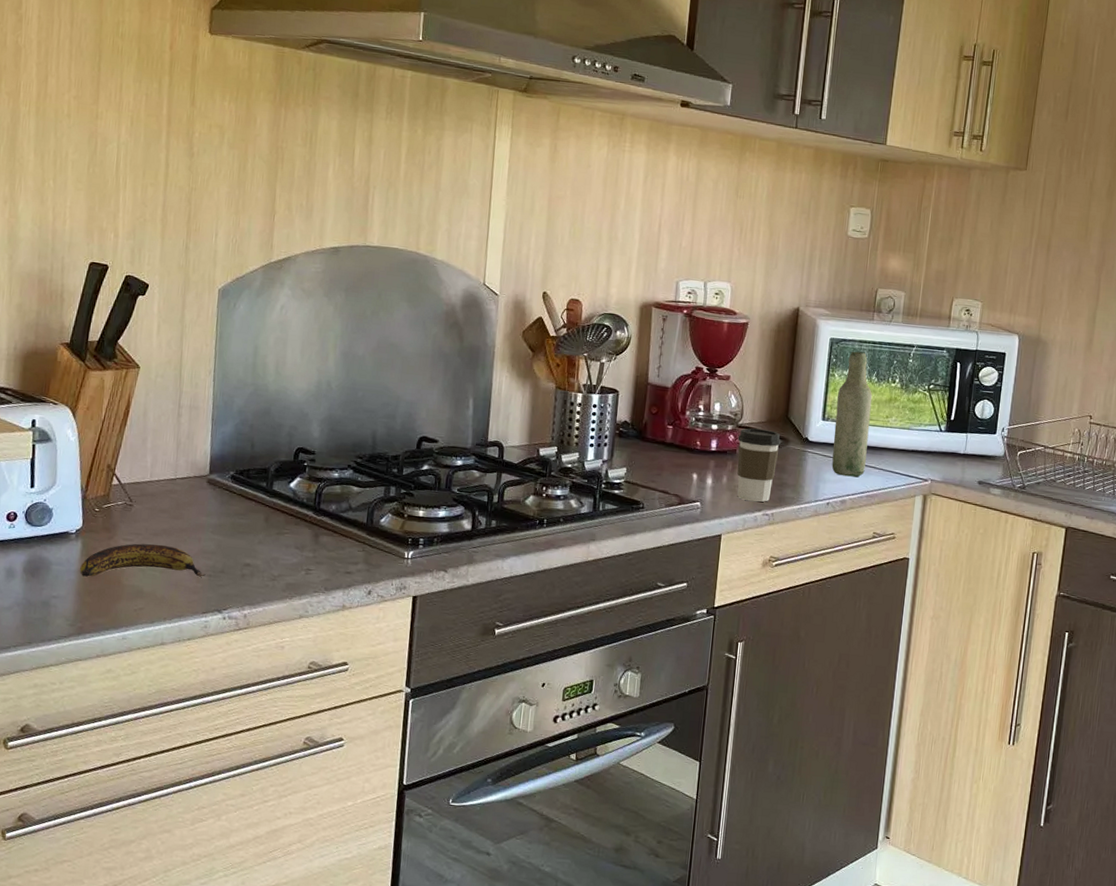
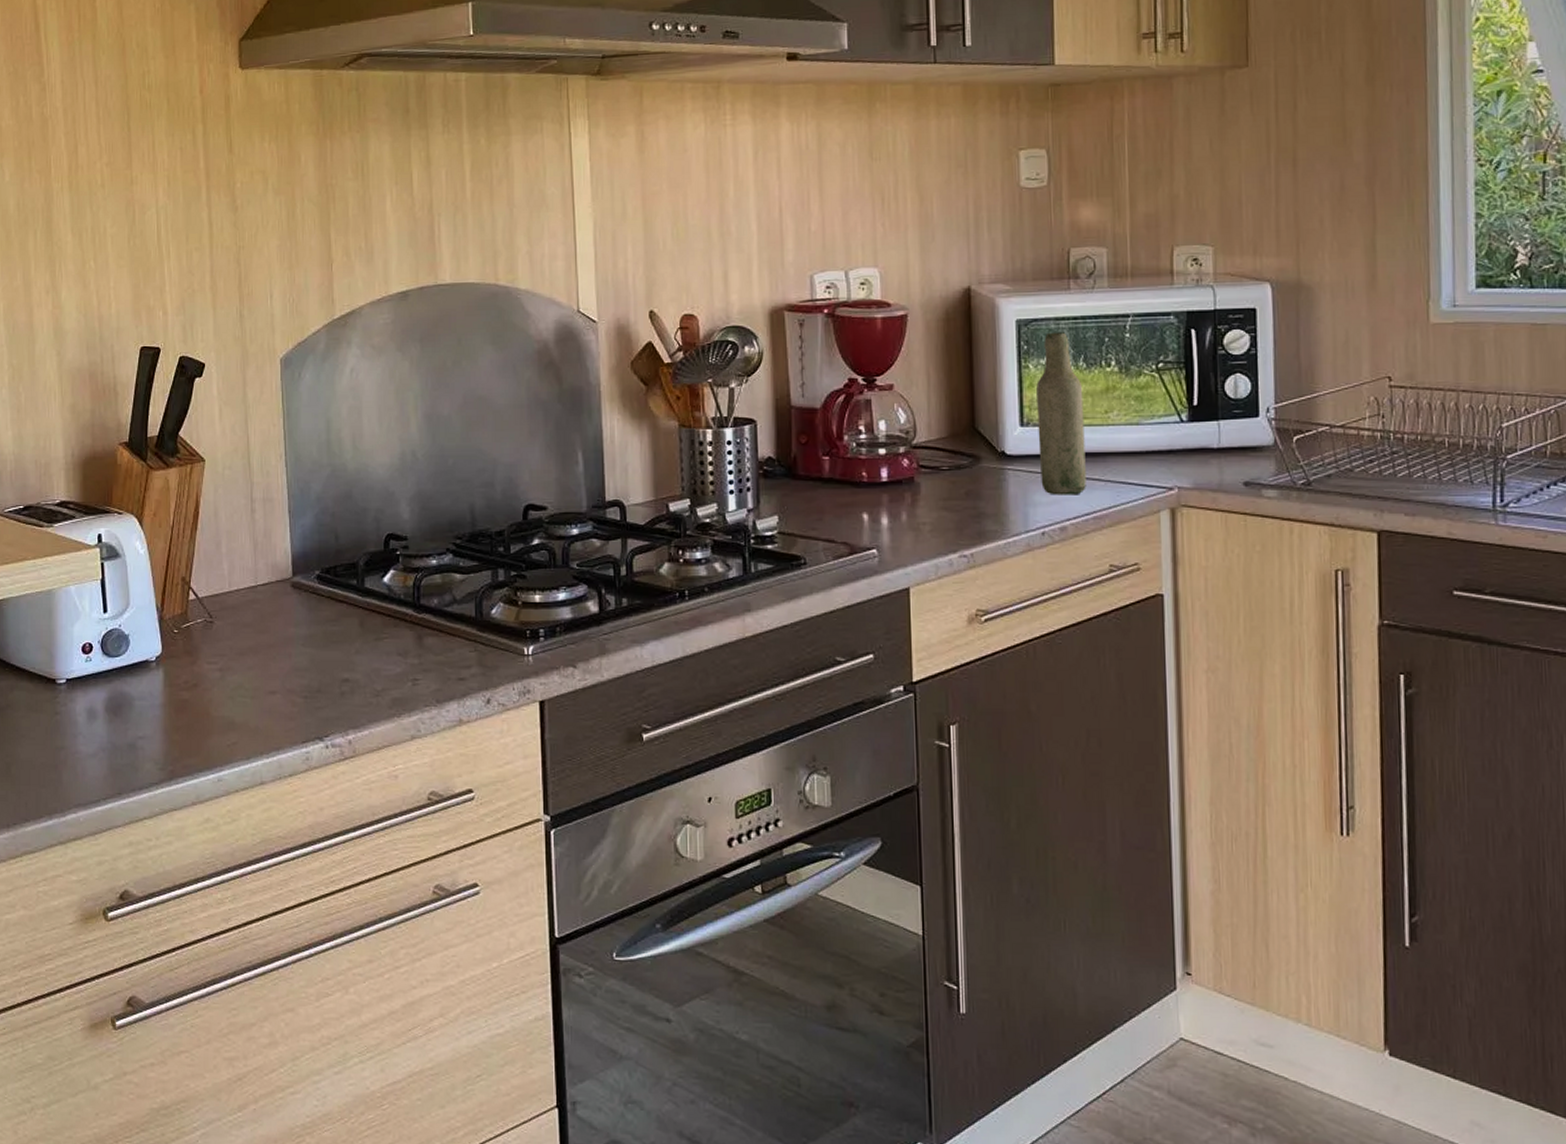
banana: present [80,543,206,577] -> none [165,665,301,711]
coffee cup: present [737,428,782,502] -> none [913,447,971,541]

